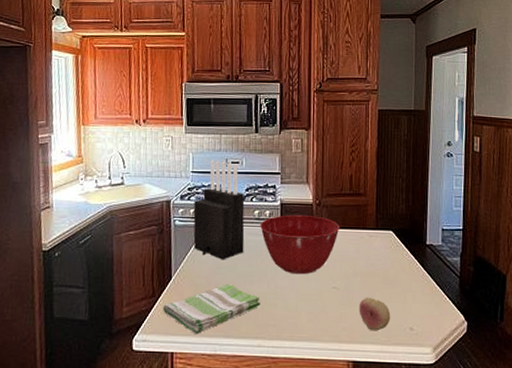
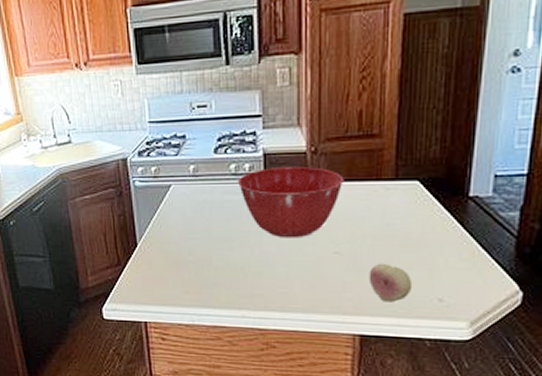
dish towel: present [162,283,260,335] -> none [130,250,243,304]
knife block: present [193,160,245,260] -> none [155,105,220,224]

